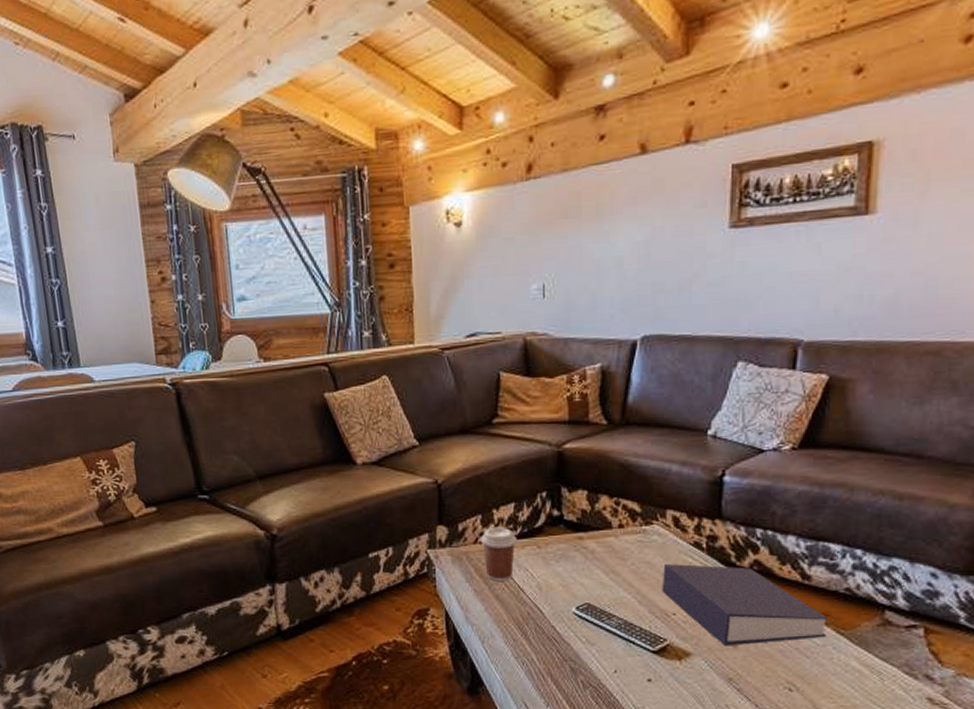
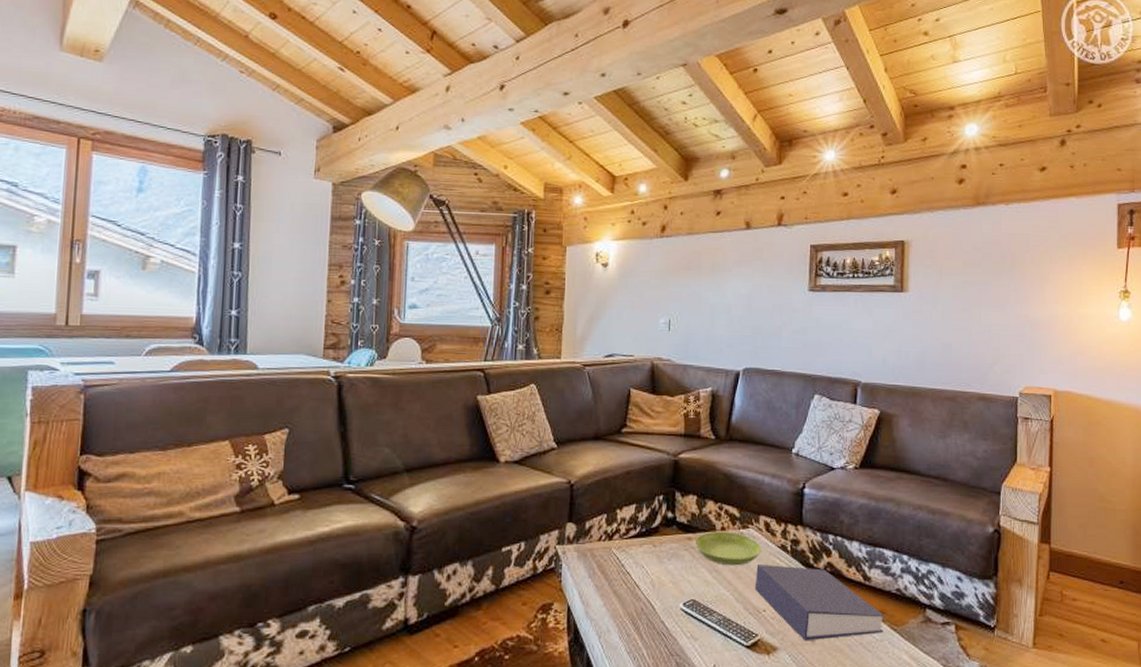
coffee cup: present [481,527,518,581] -> none [604,526,636,577]
saucer: none [586,528,670,567] -> present [694,531,762,566]

